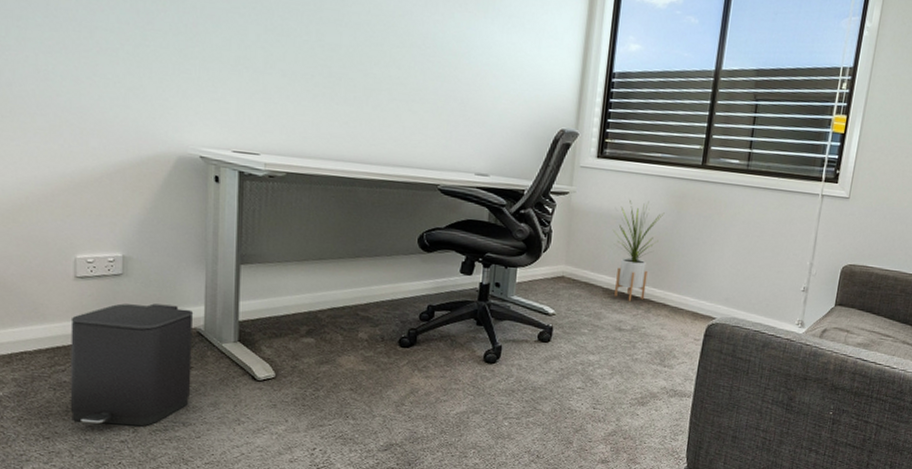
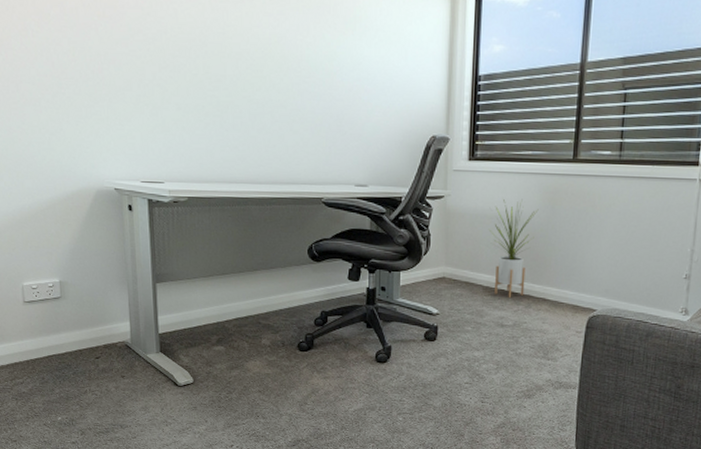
pedal bin: present [70,303,194,427] -> none [23,322,125,429]

